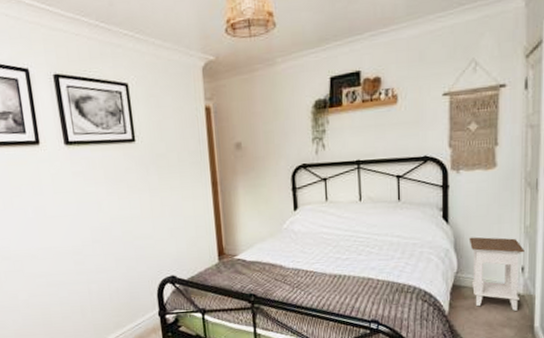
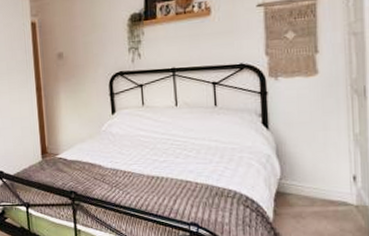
nightstand: present [469,237,525,311] -> none [291,143,355,222]

